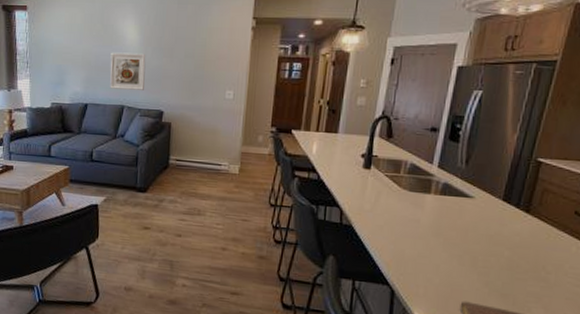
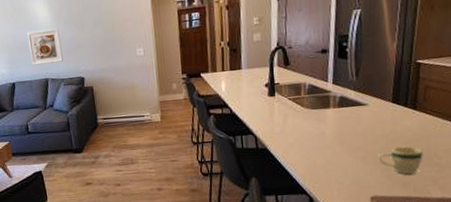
mug: none [477,251,530,286] -> present [378,146,423,175]

